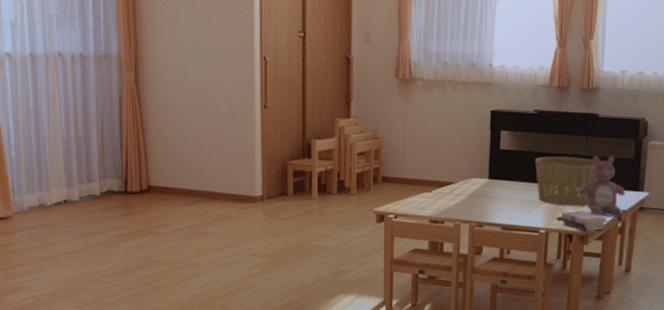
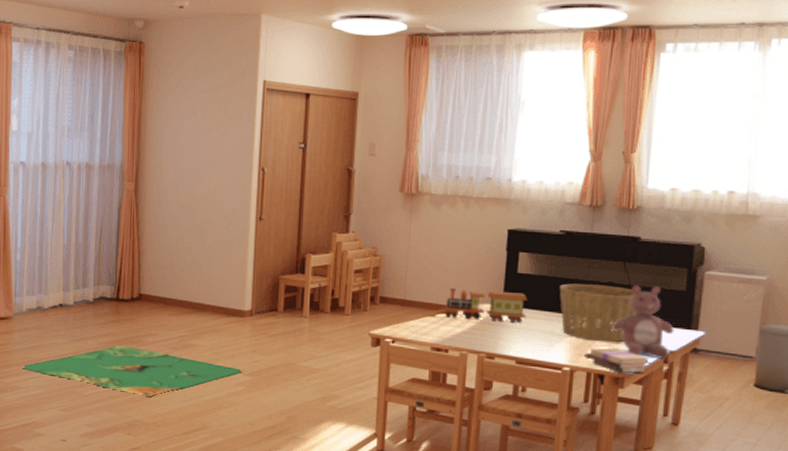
play mat: none [29,237,257,287] -> present [22,344,242,398]
toy train: none [431,166,509,194] -> present [434,288,528,323]

